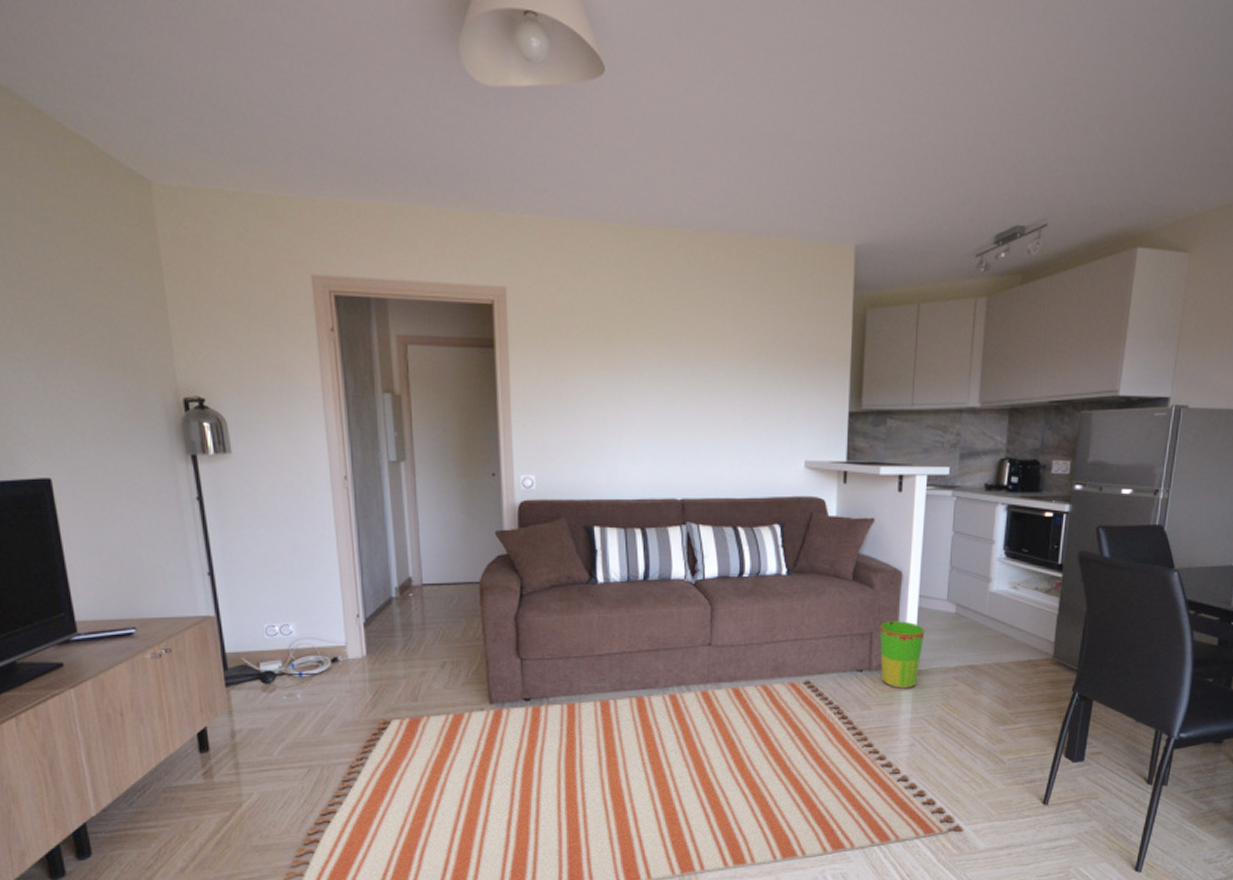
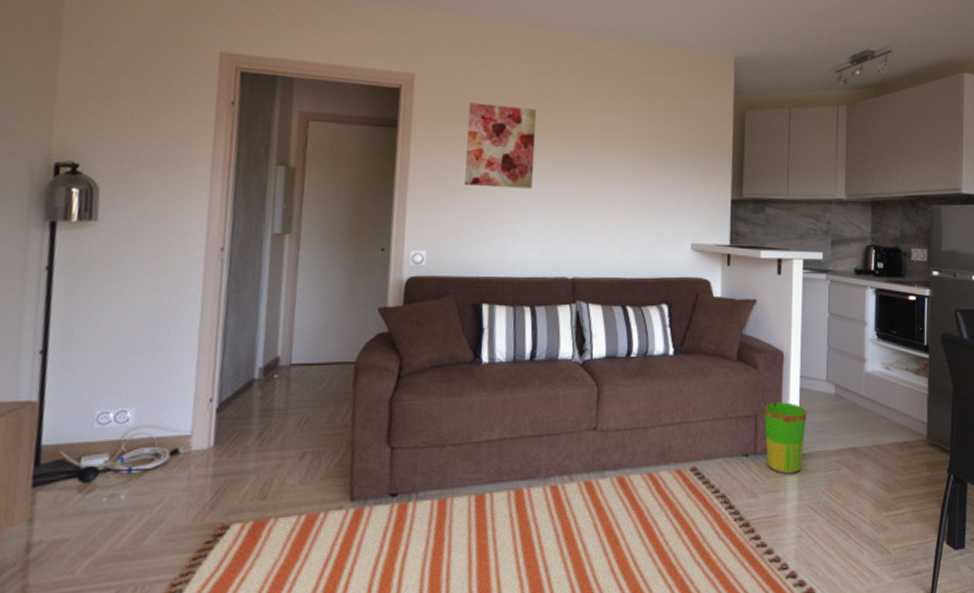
wall art: none [564,316,637,408] -> present [465,102,537,189]

